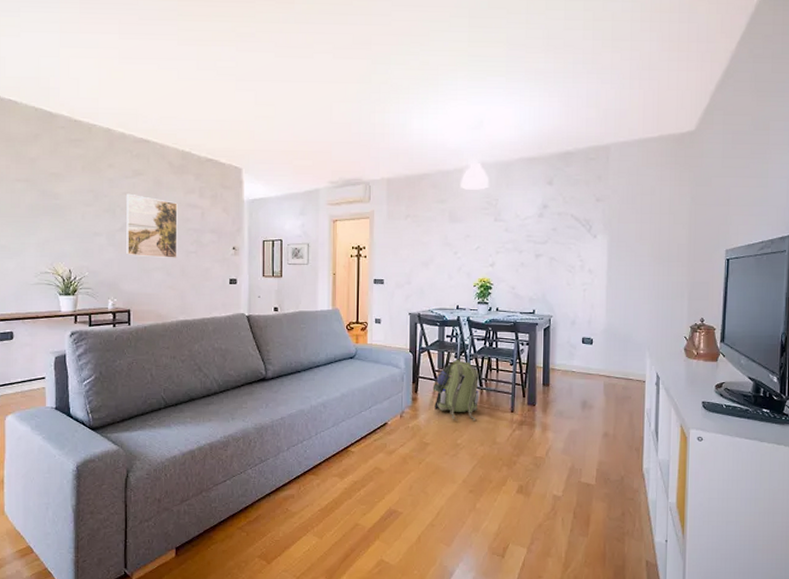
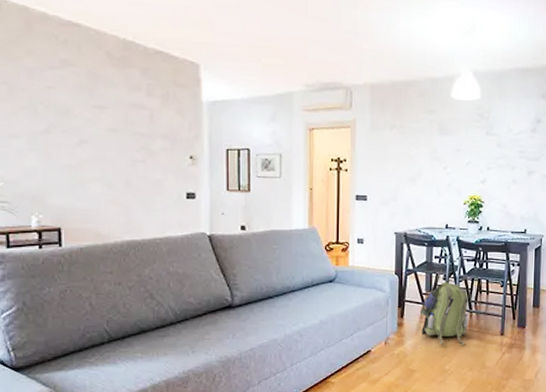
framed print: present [126,193,178,258] -> none [52,88,120,168]

